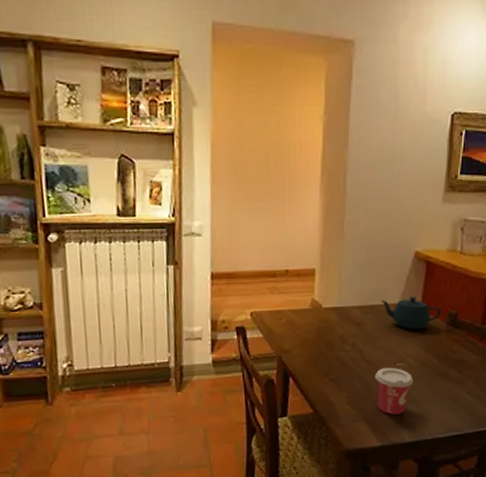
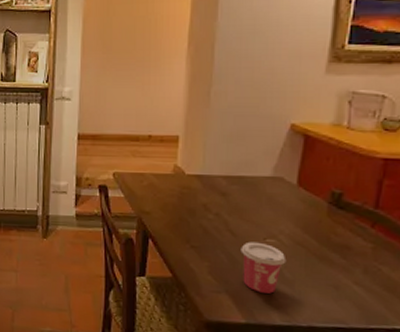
teapot: present [381,295,442,330] -> none [249,170,323,207]

